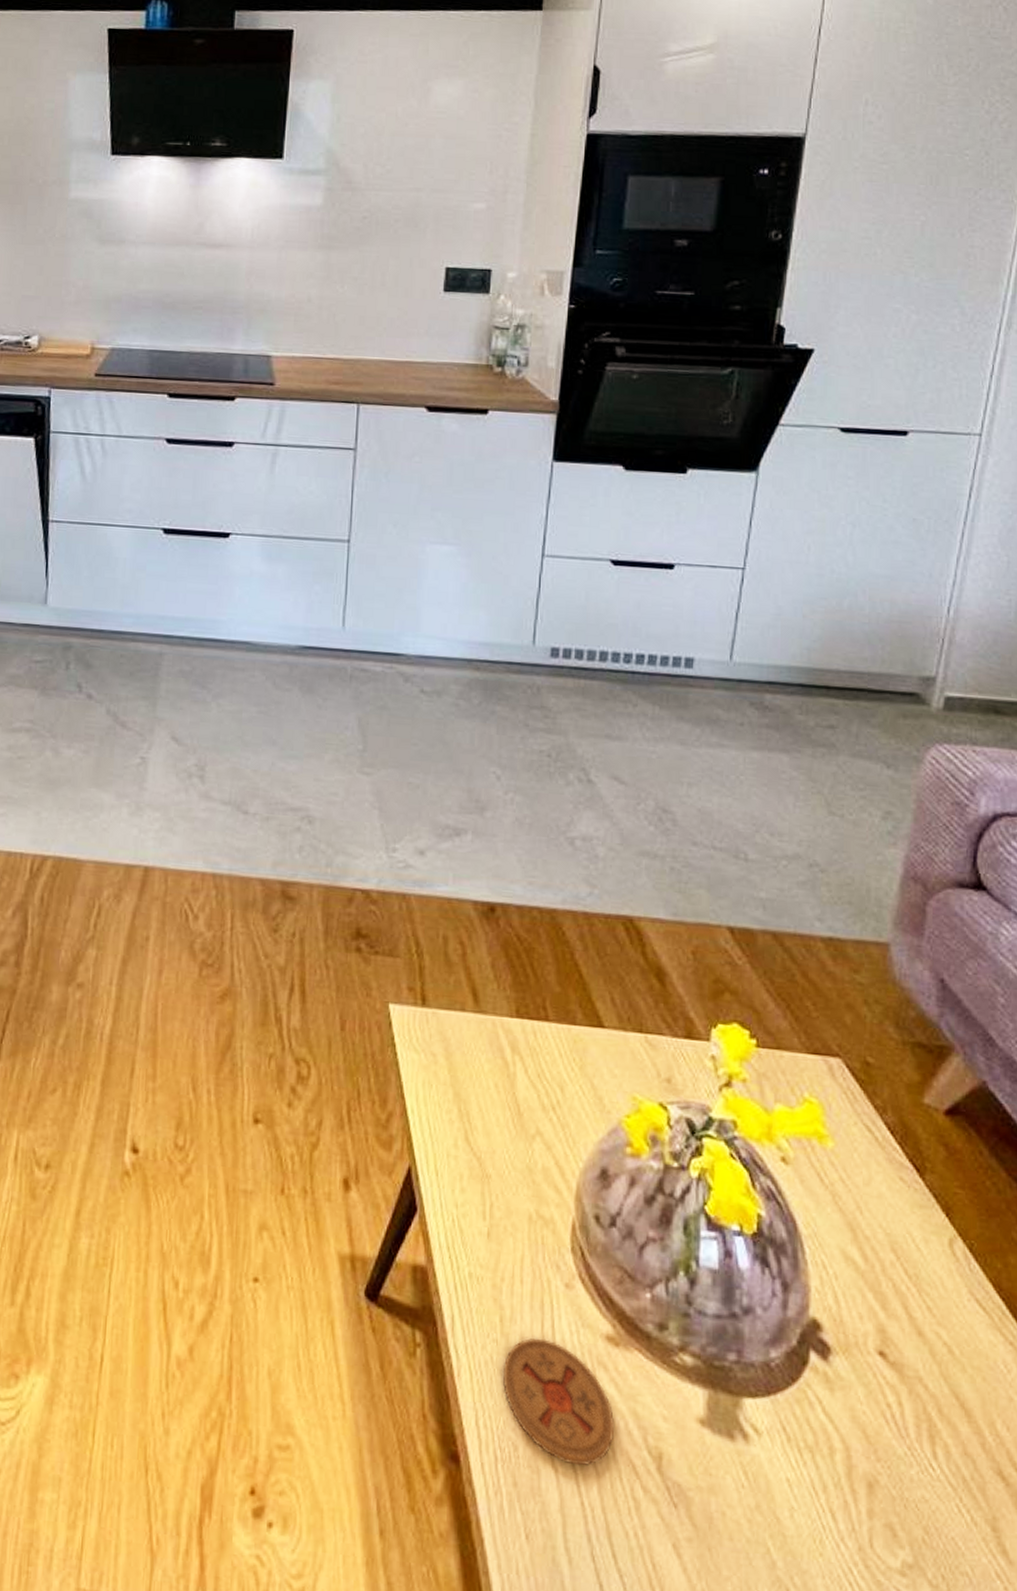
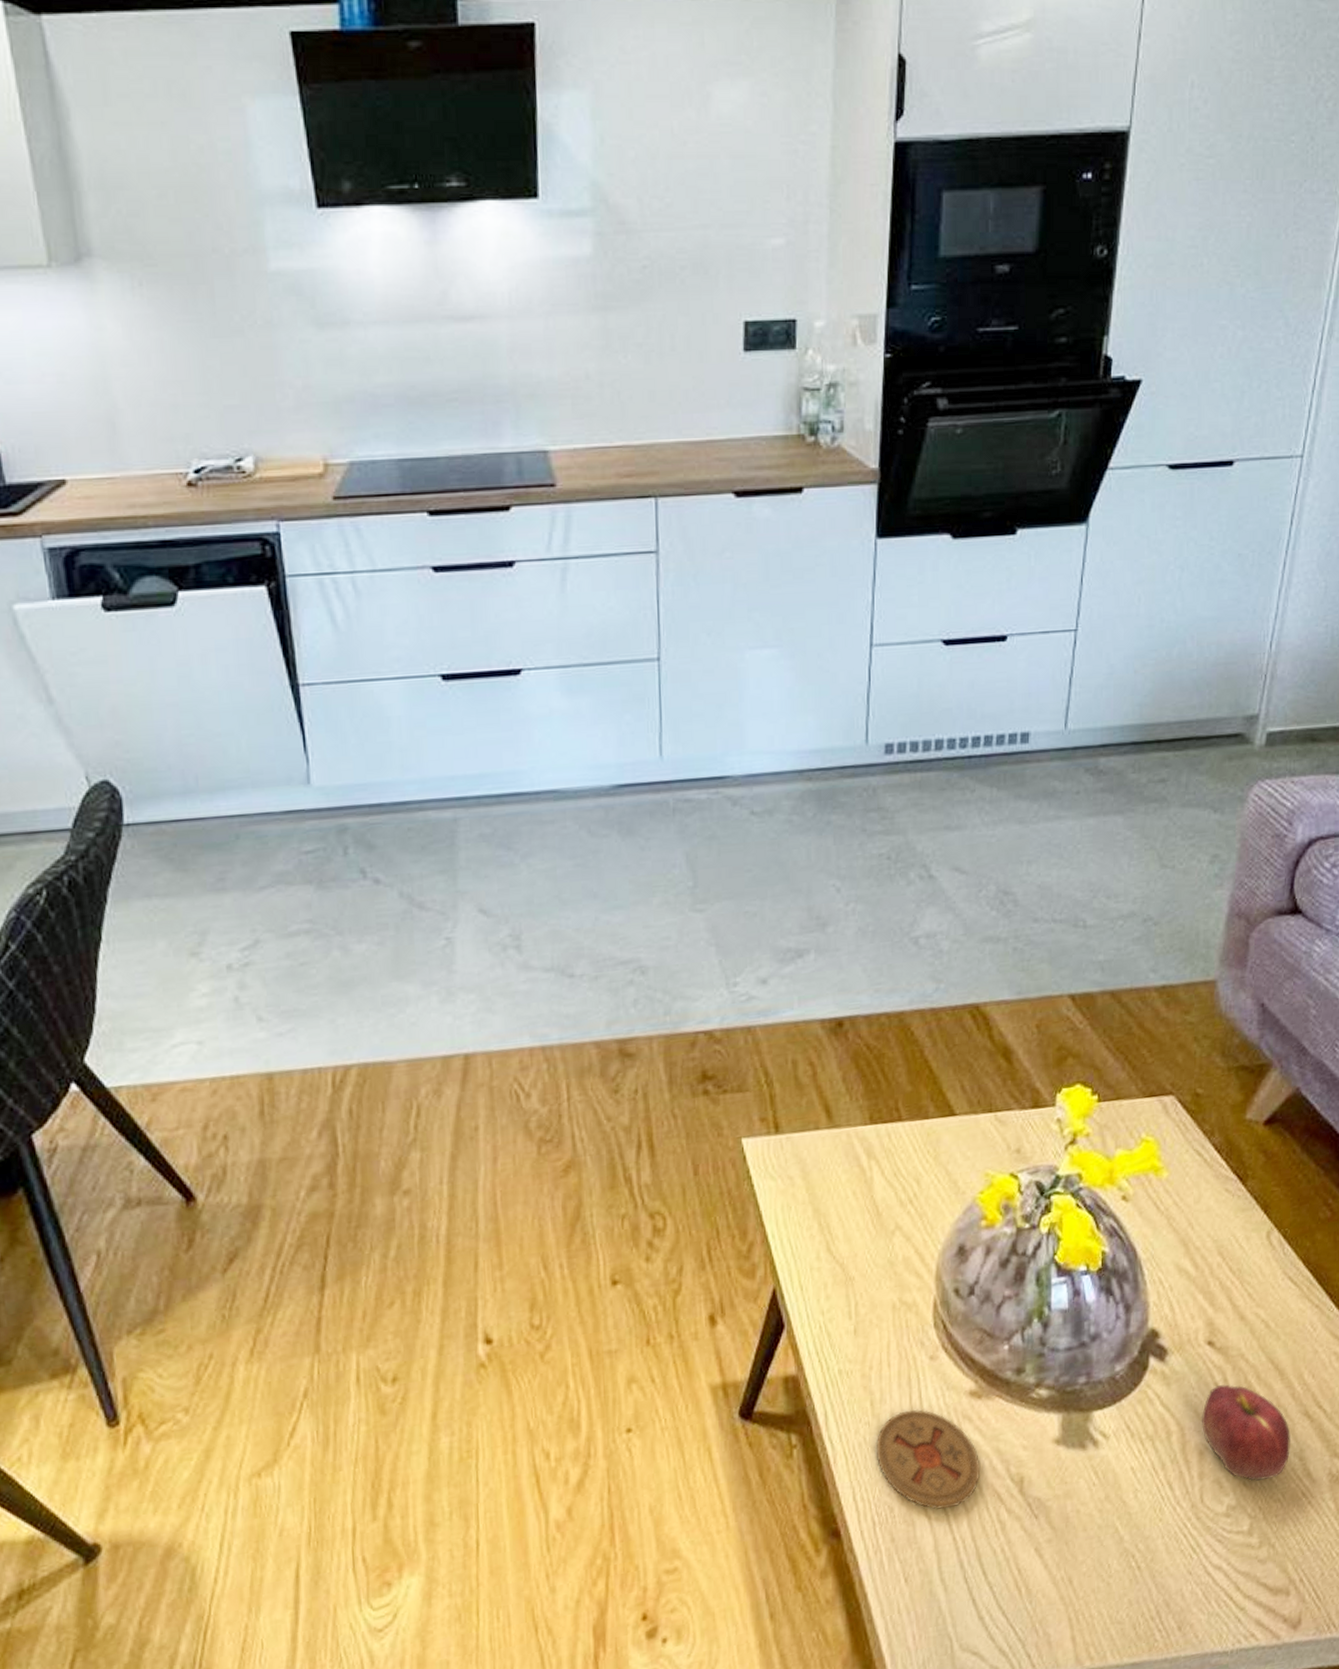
apple: none [870,1408,980,1543] -> present [1201,1384,1291,1481]

